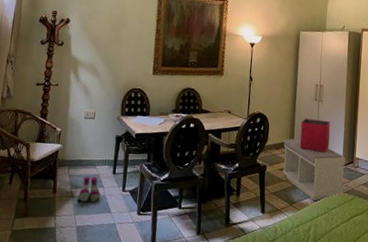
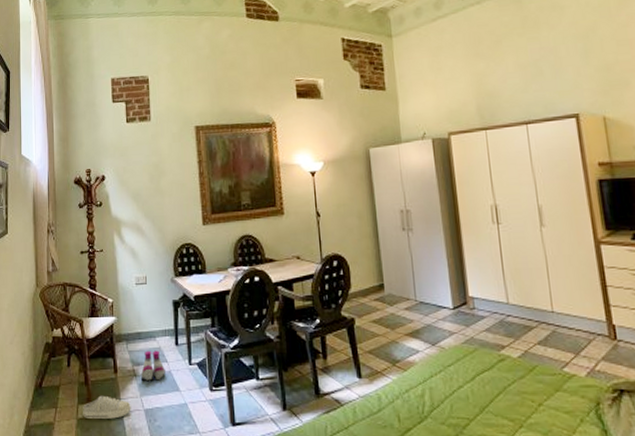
shoe: none [18,211,65,233] -> present [83,395,131,419]
bench: present [282,138,346,201] -> none [371,280,462,358]
storage bin: present [300,119,330,152] -> none [389,253,432,294]

